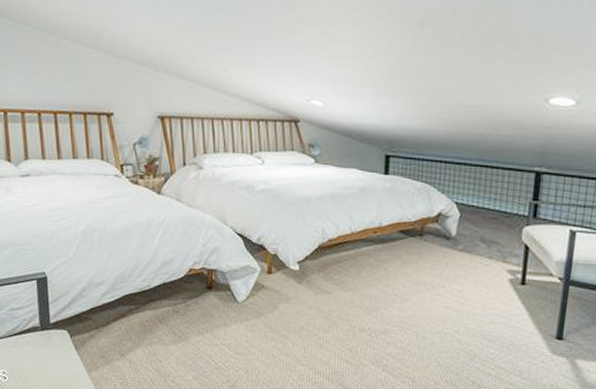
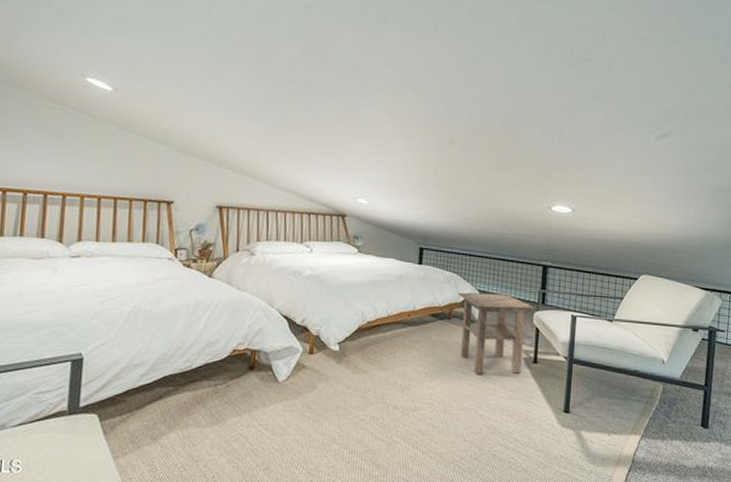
side table: none [431,205,524,297] -> present [457,292,534,374]

